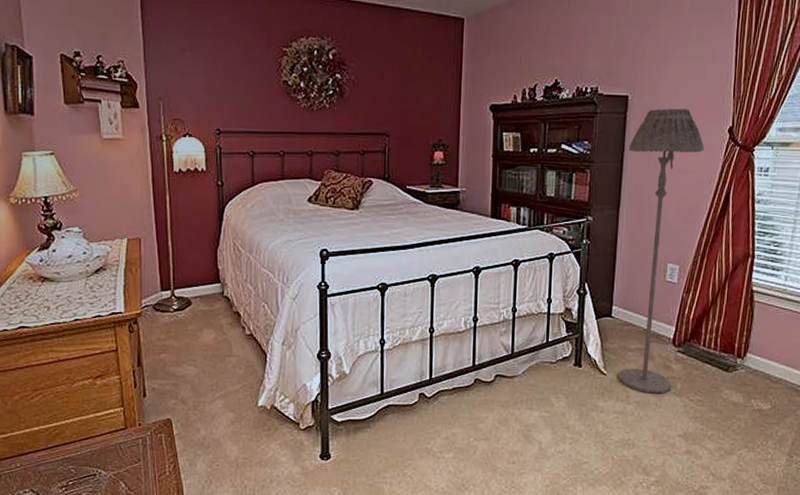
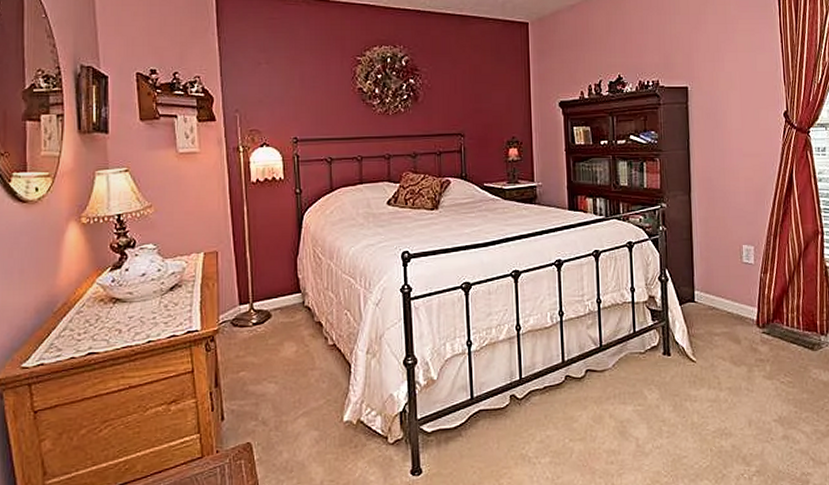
floor lamp: present [618,108,704,394] -> none [693,96,764,378]

